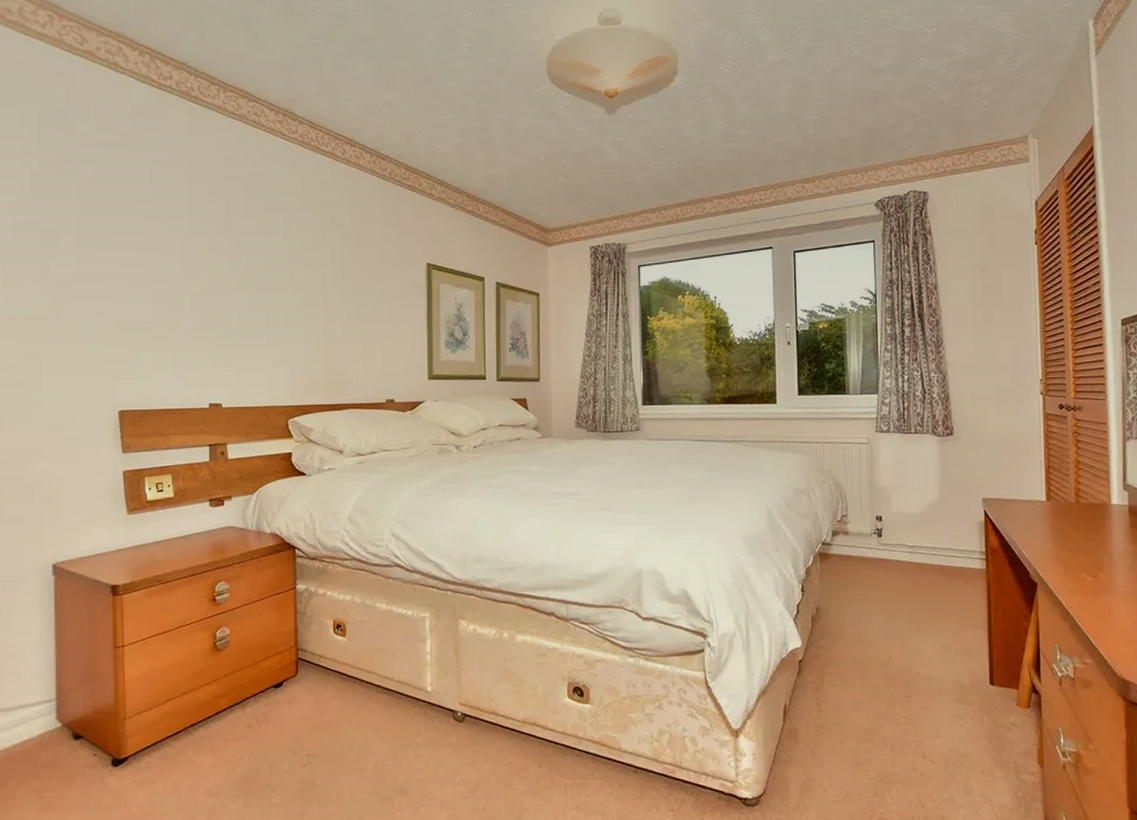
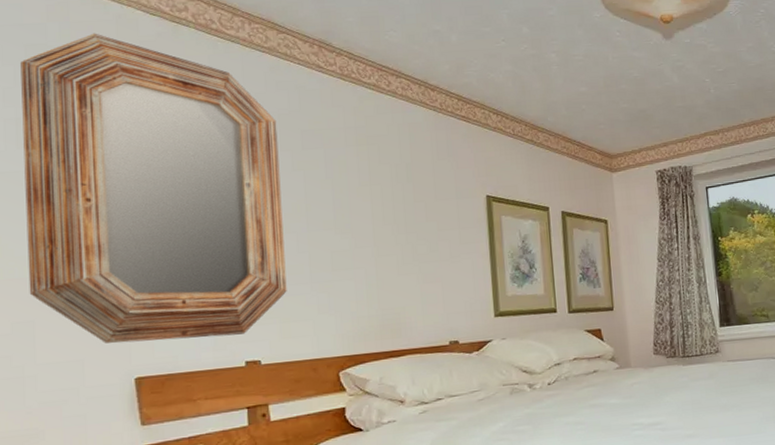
home mirror: none [35,98,247,380] -> present [20,33,287,344]

